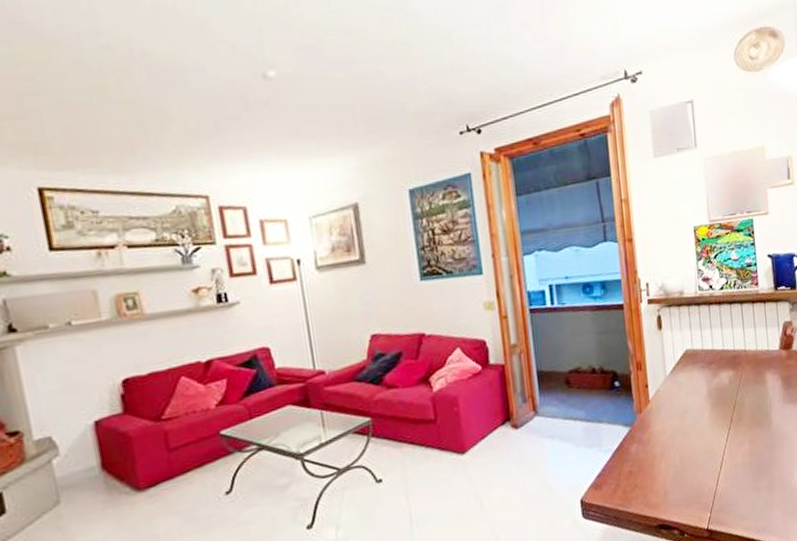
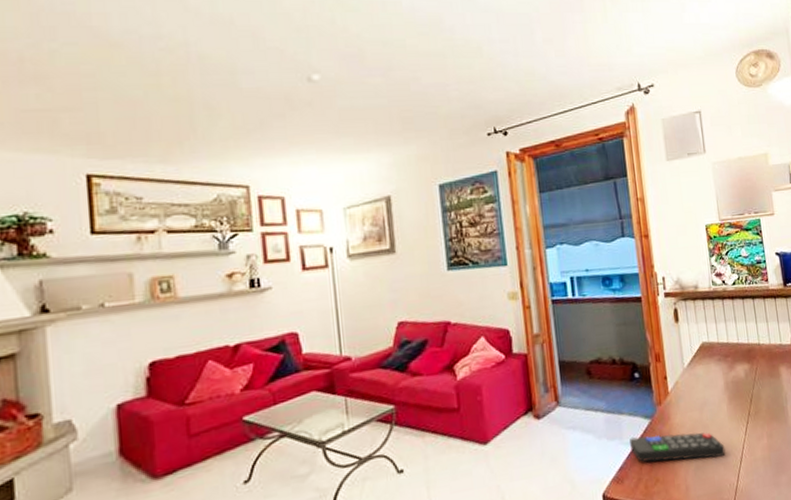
remote control: none [608,439,706,470] -> present [629,432,726,463]

